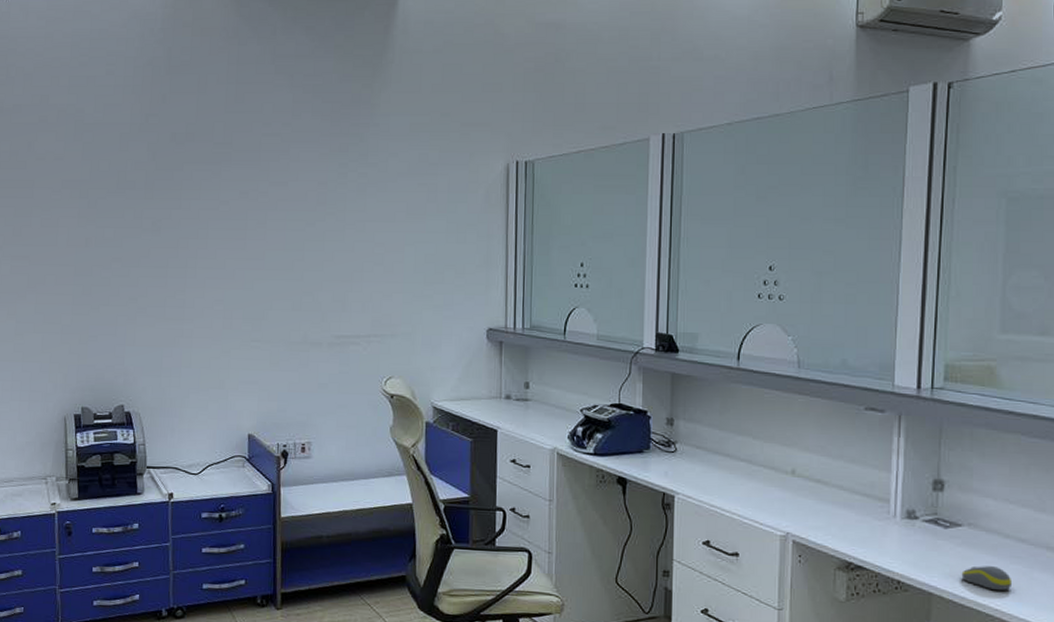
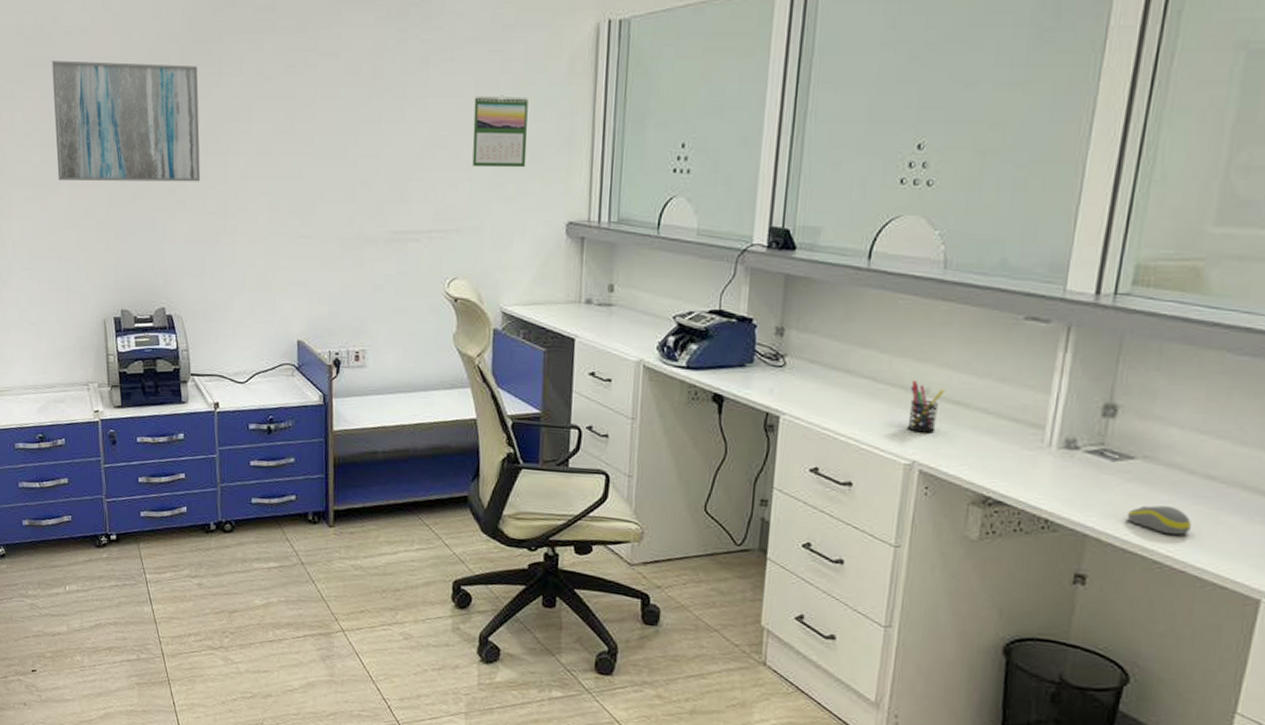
wall art: none [24,183,161,292] -> present [52,60,201,182]
calendar: none [404,220,452,282] -> present [472,95,528,168]
pen holder: none [780,463,807,508] -> present [907,381,945,433]

